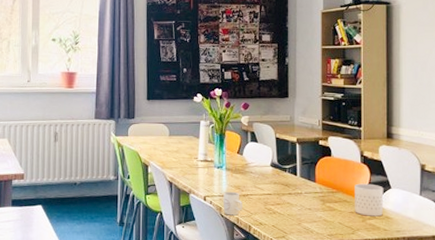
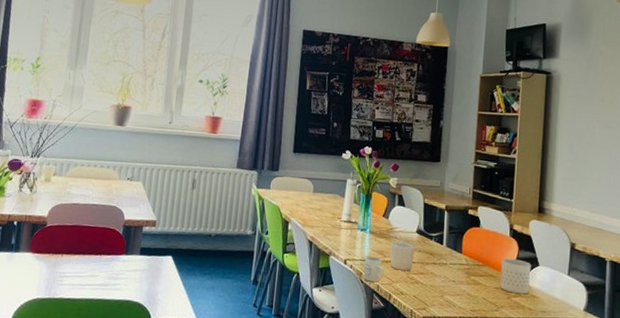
mug: none [247,176,270,203] -> present [390,241,415,271]

